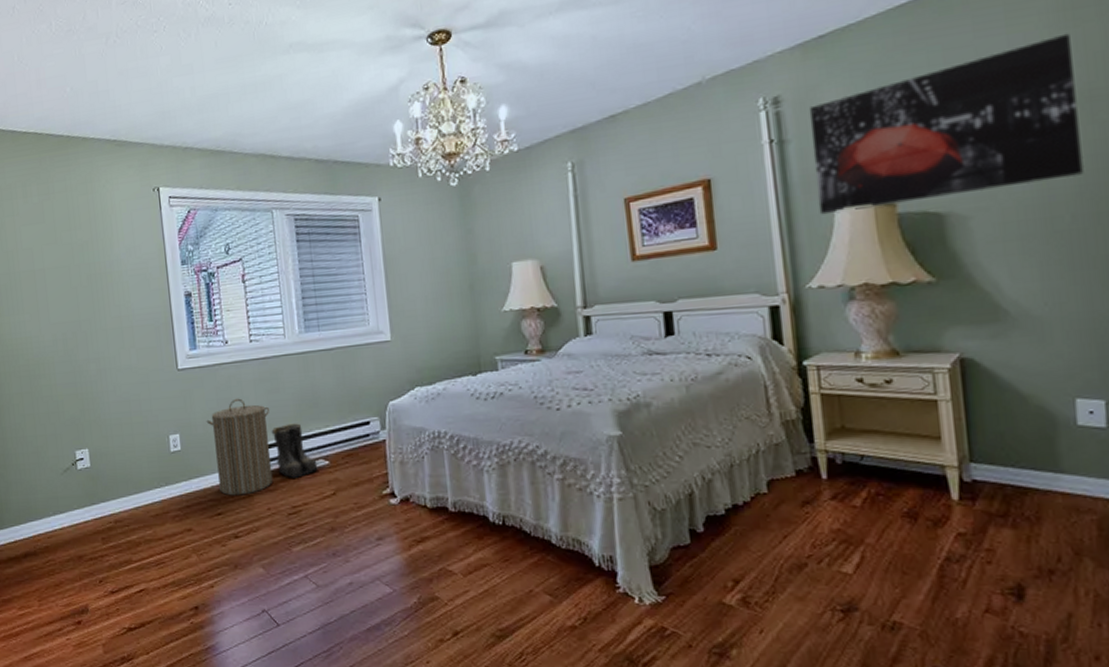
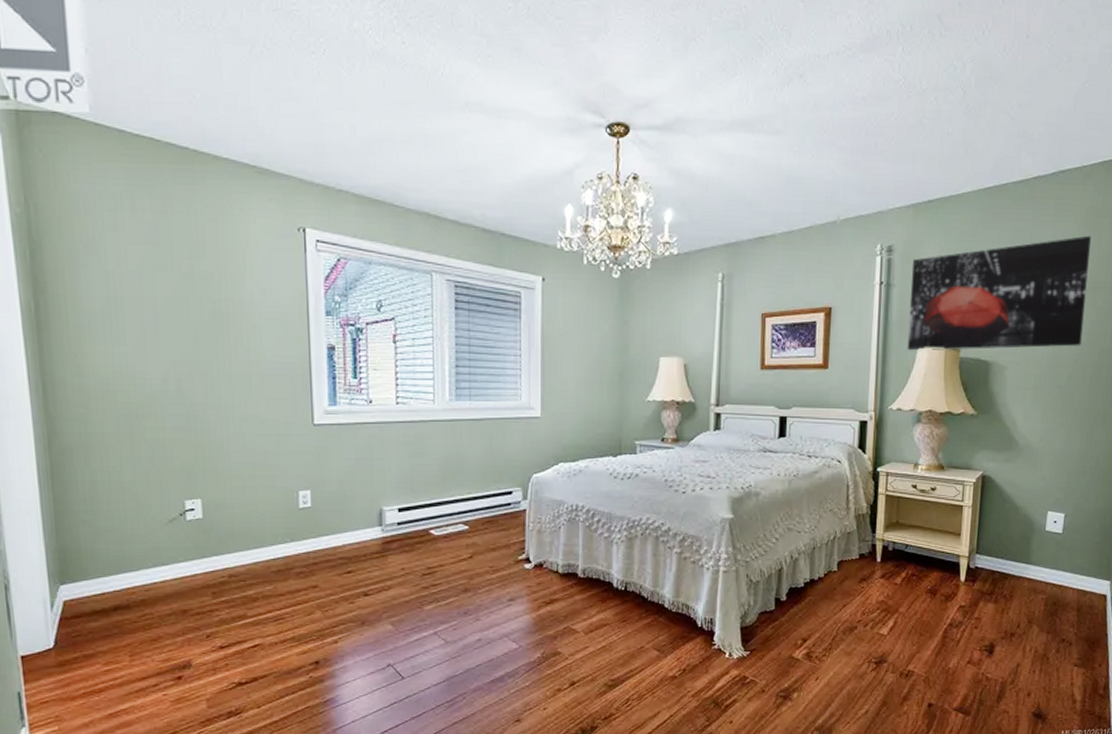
laundry hamper: present [206,398,273,496] -> none [342,459,413,555]
boots: present [271,423,319,478] -> none [412,488,458,540]

